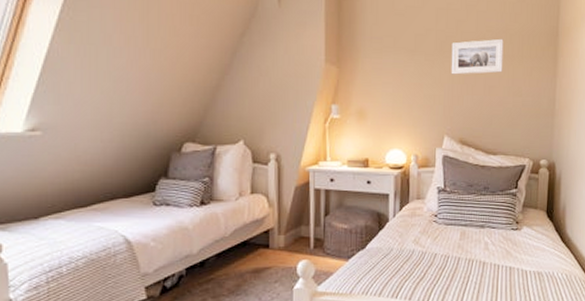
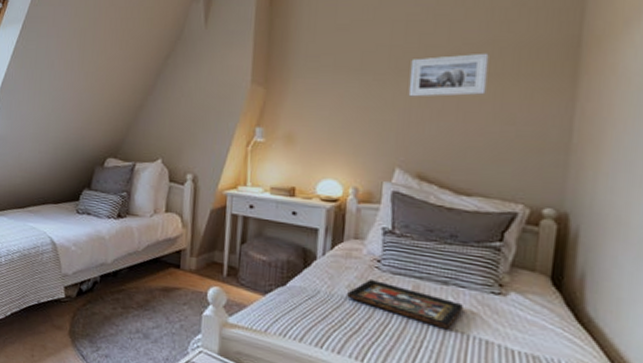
decorative tray: none [414,232,494,264] -> present [347,279,463,330]

